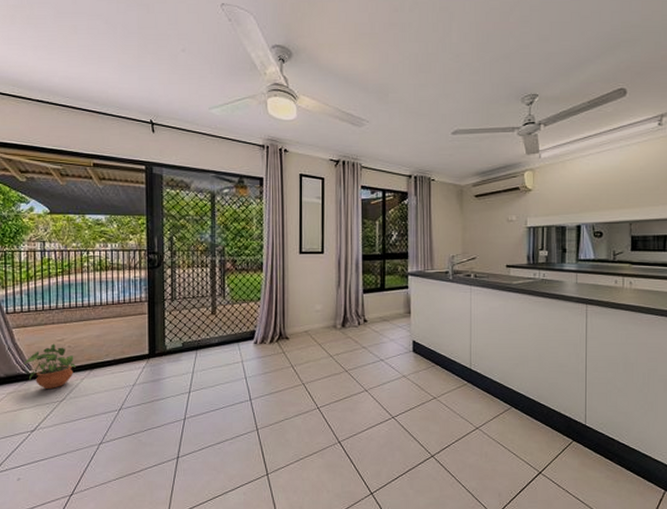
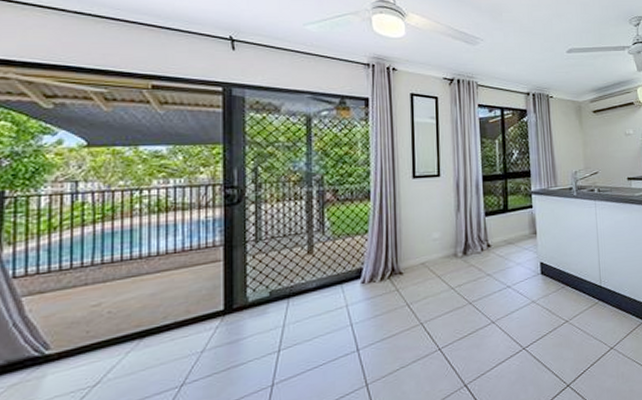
potted plant: present [23,343,76,389] -> none [36,310,118,373]

